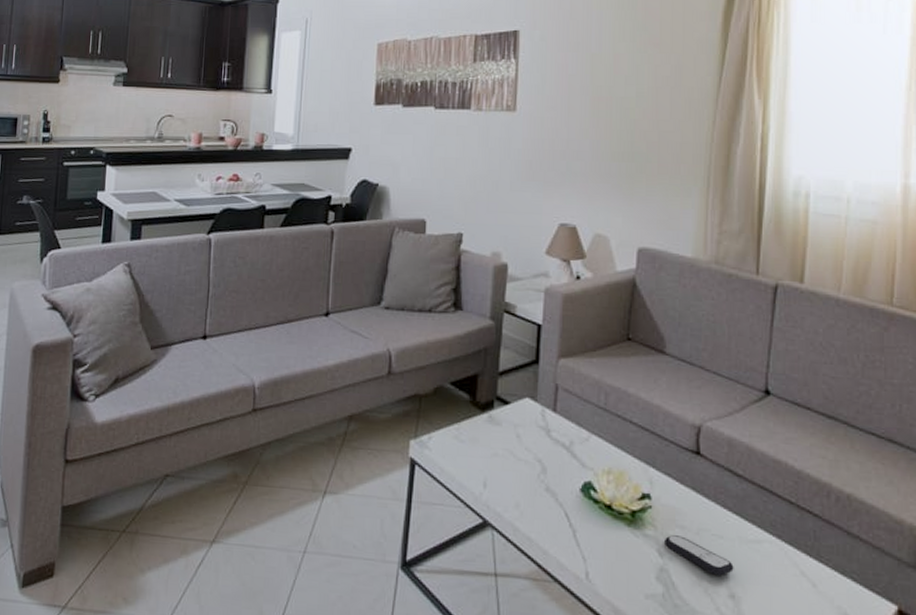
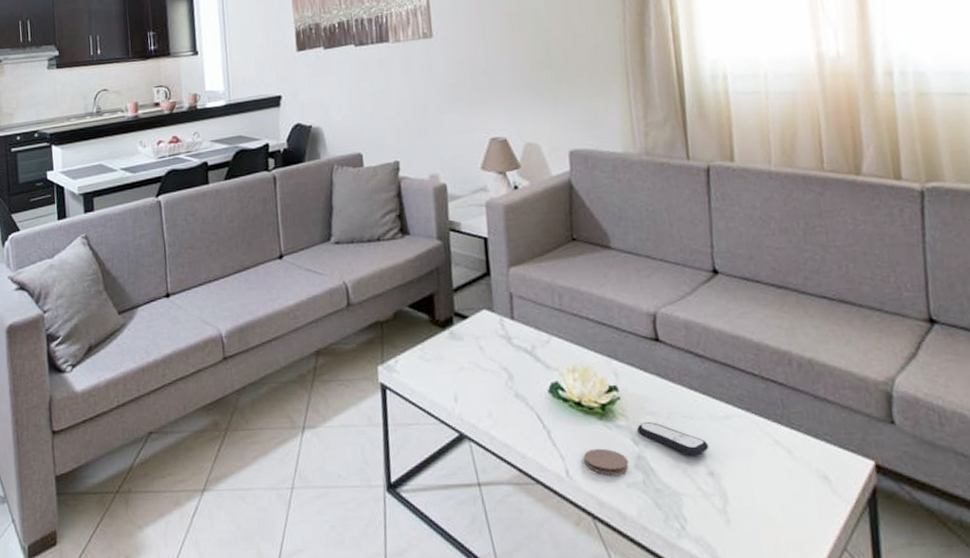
coaster: none [606,554,651,585] -> present [584,448,630,475]

